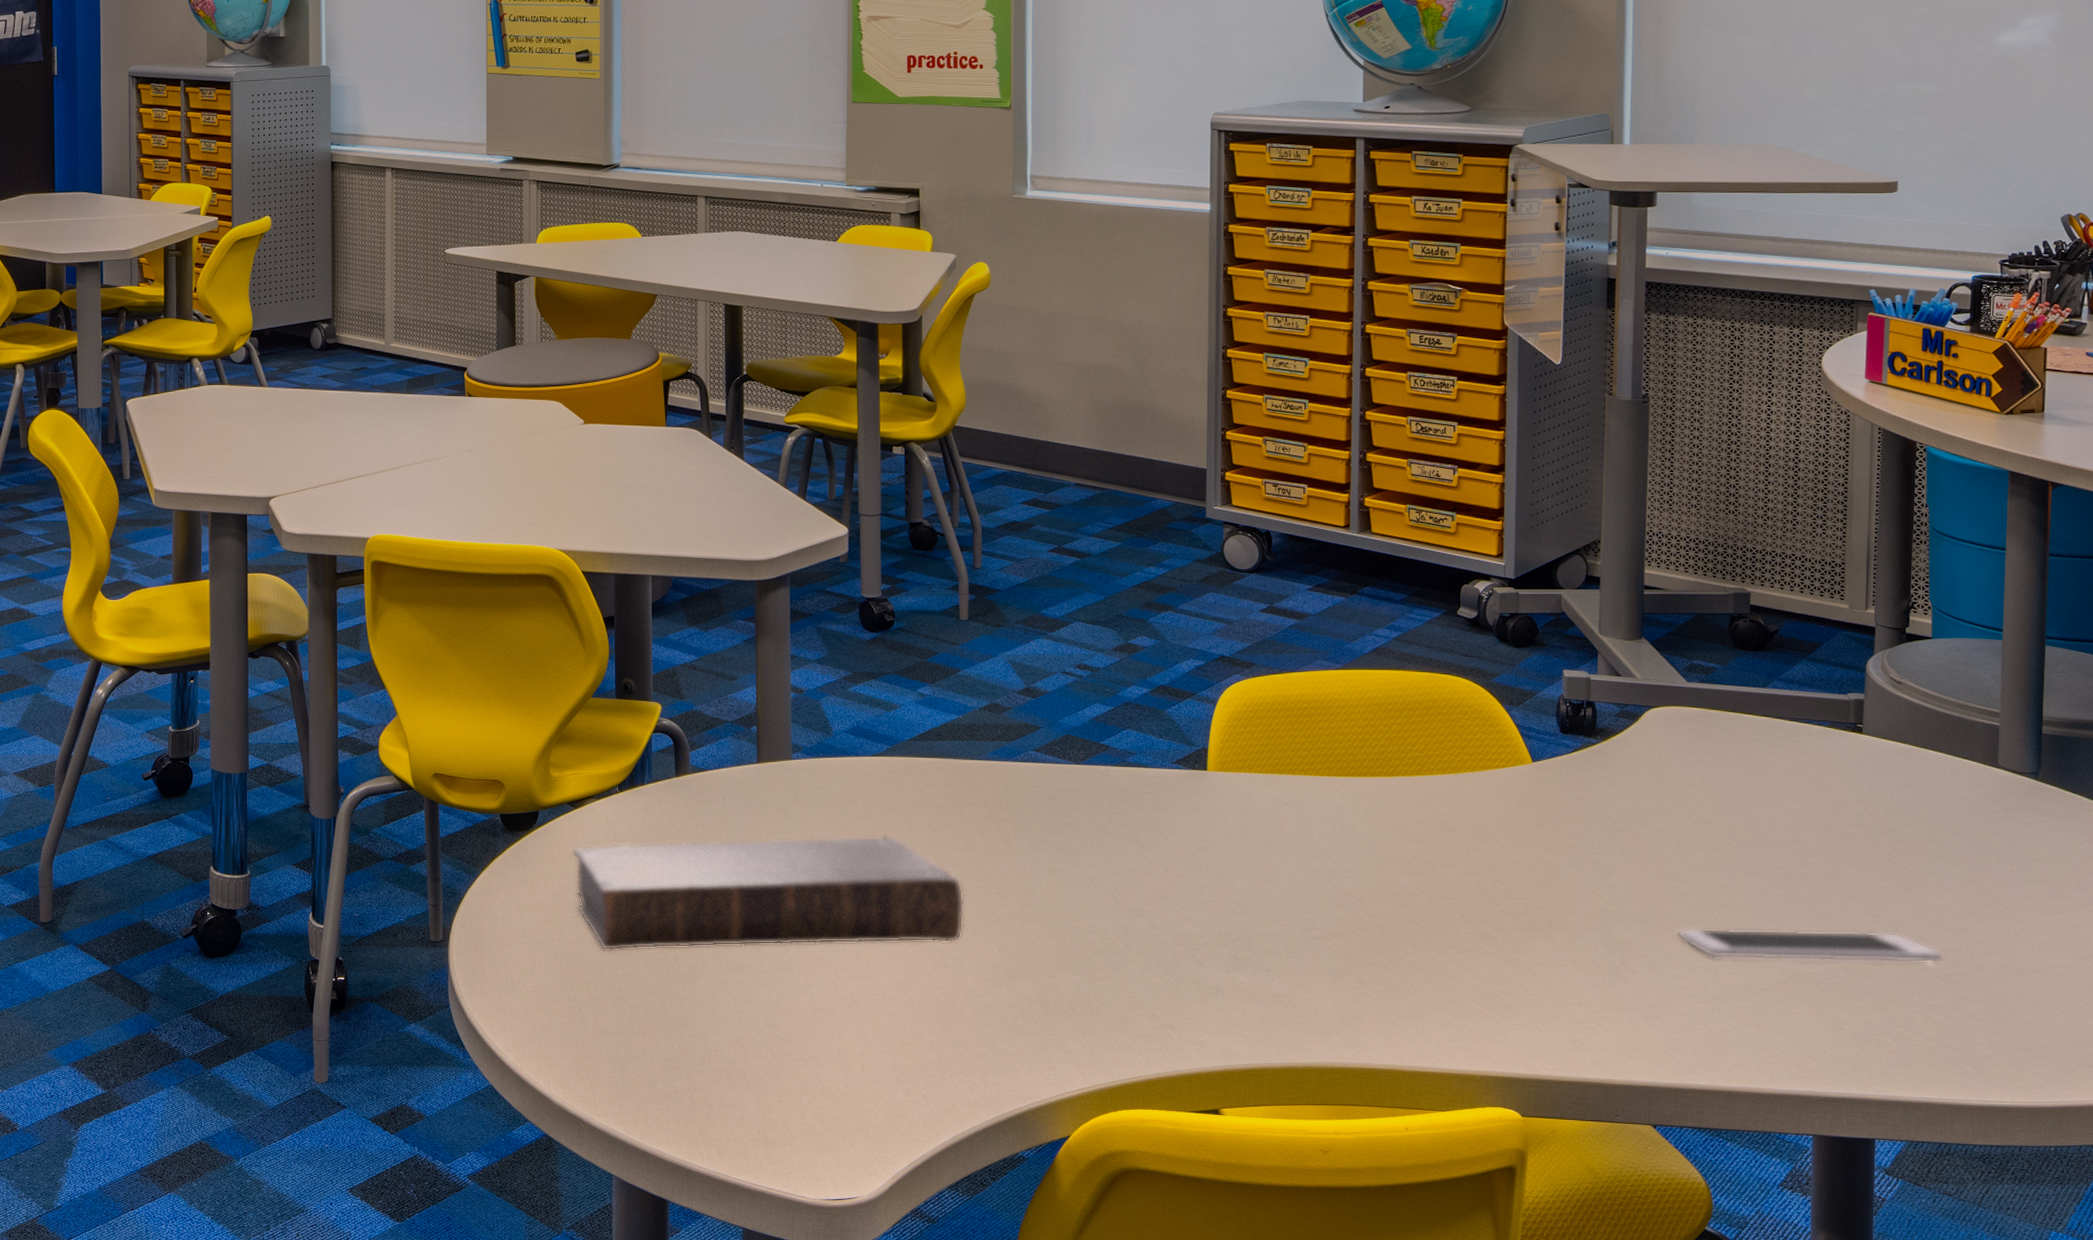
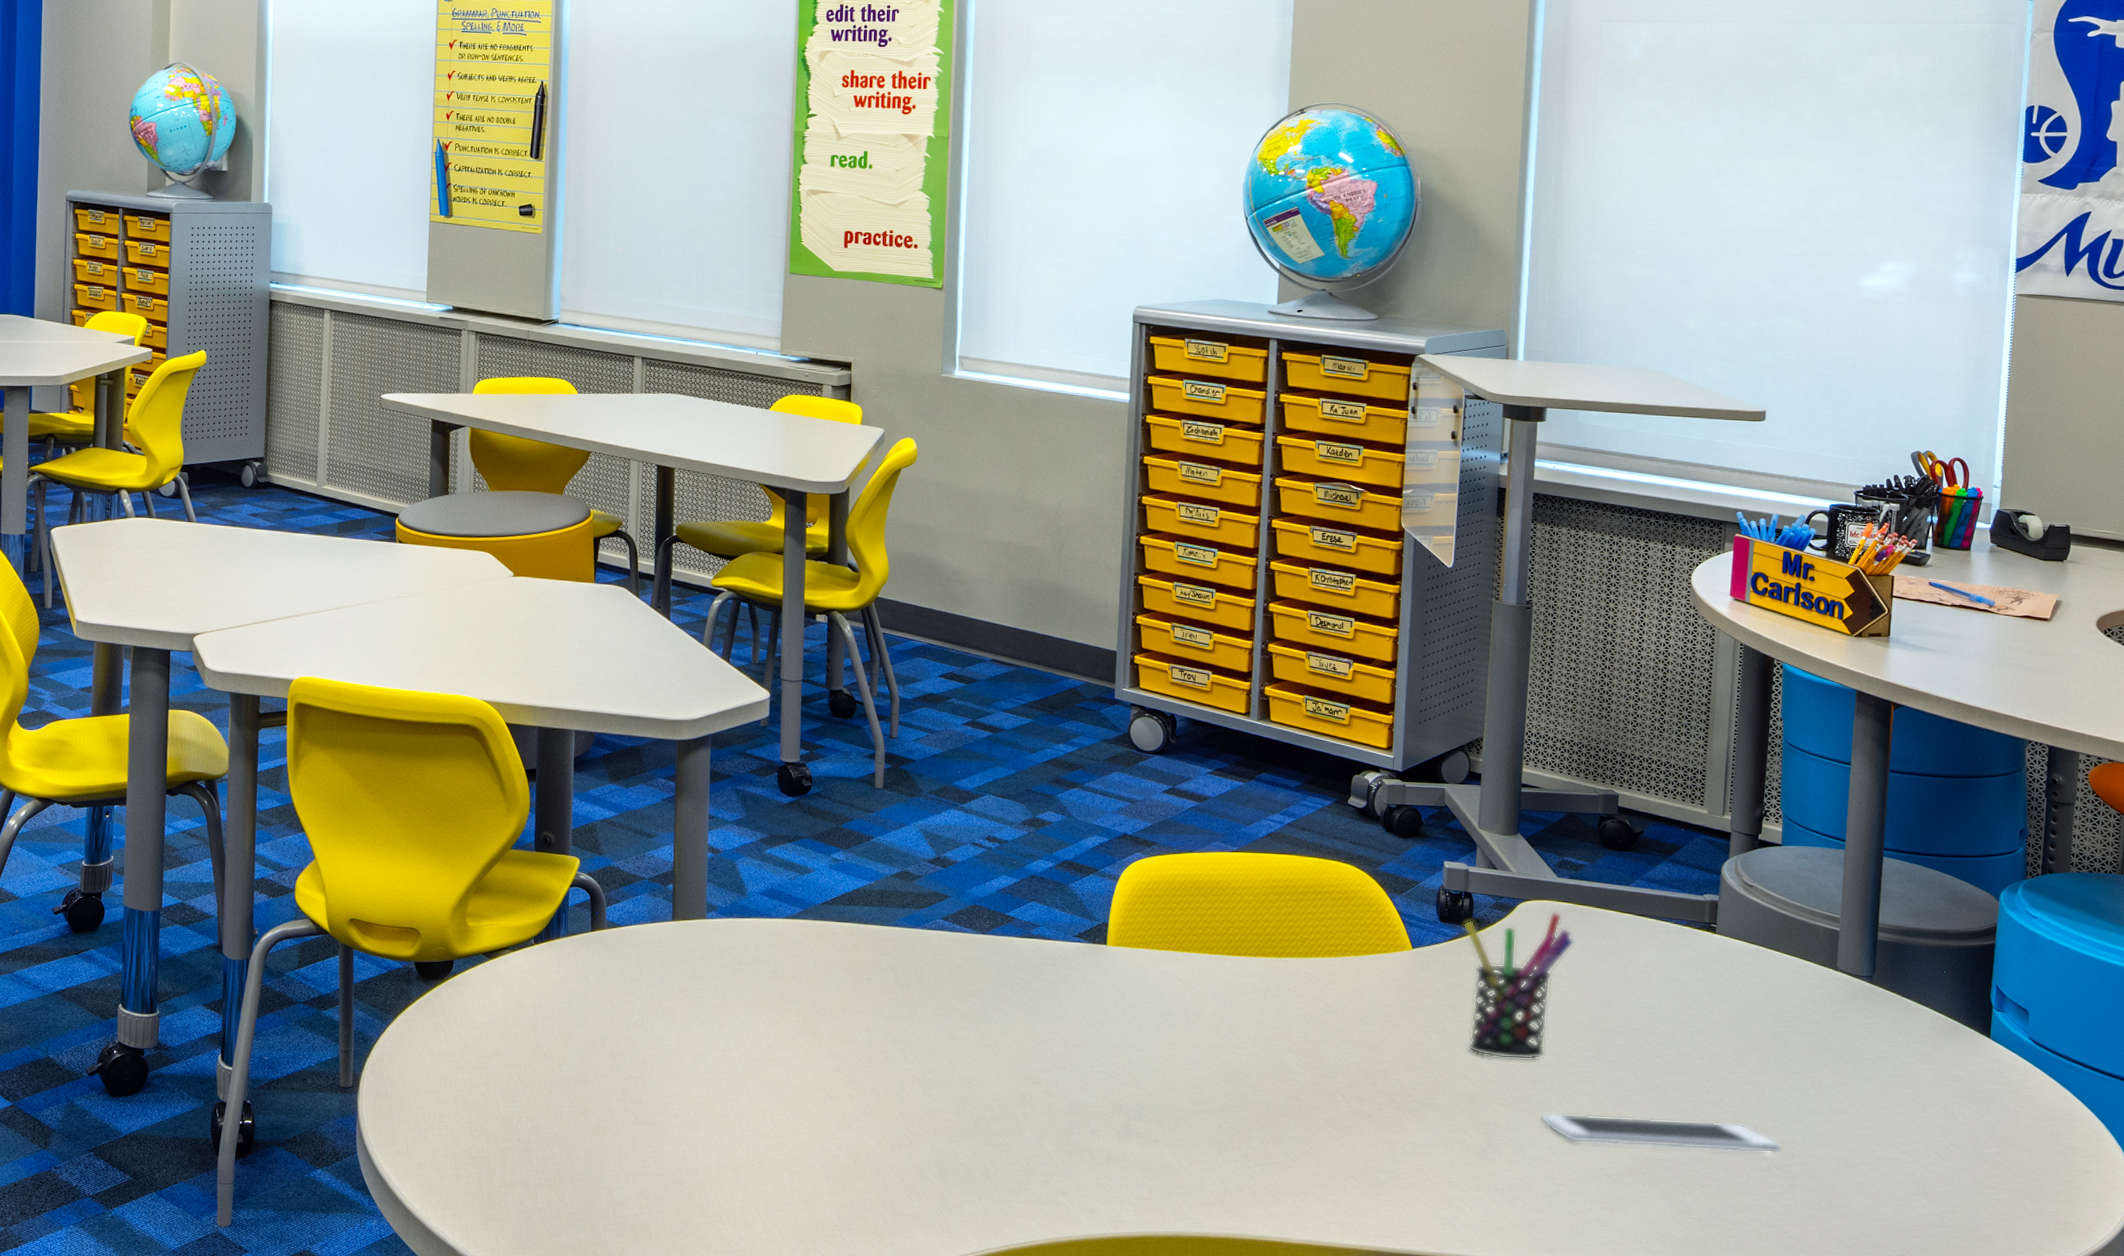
book: present [571,835,965,951] -> none [485,995,869,1105]
pen holder: none [1587,718,1708,874] -> present [1463,912,1575,1060]

